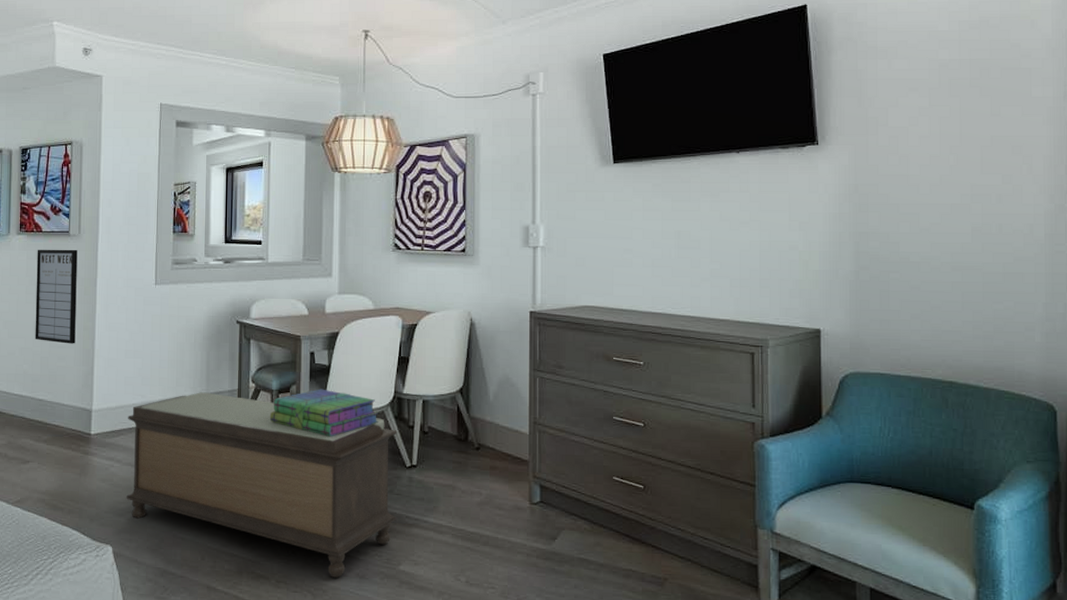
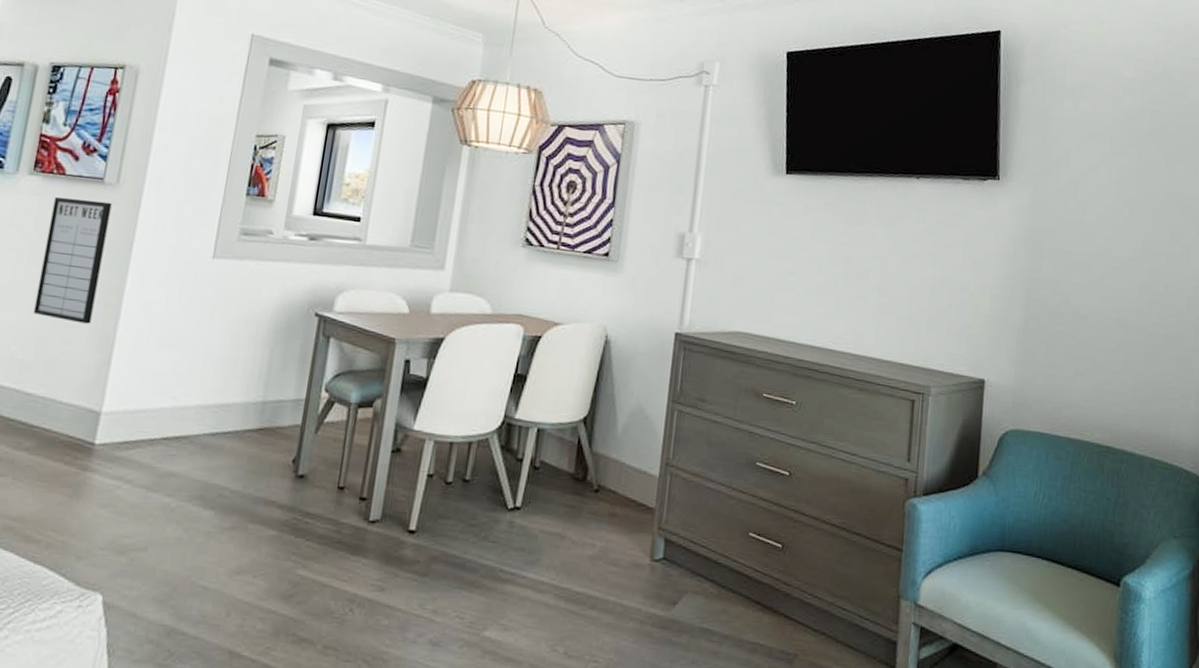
bench: present [126,392,397,578] -> none [132,399,502,644]
stack of books: present [269,389,378,437] -> none [342,405,481,467]

